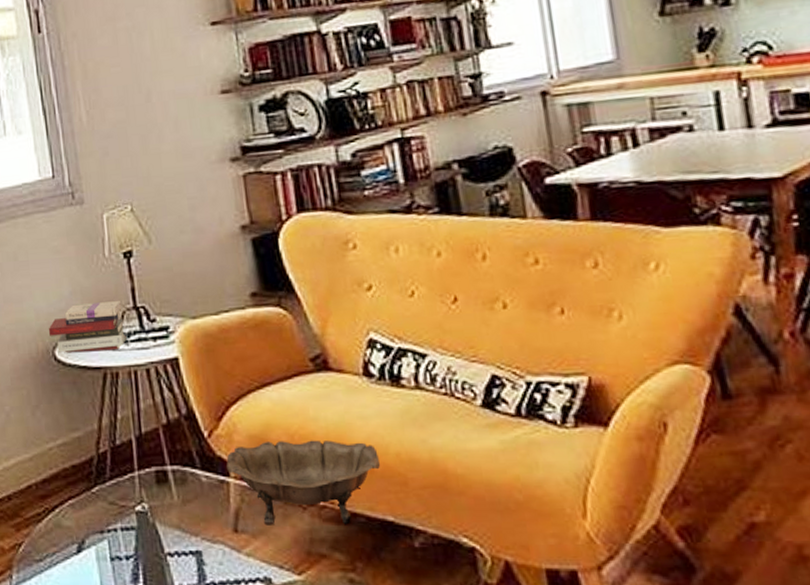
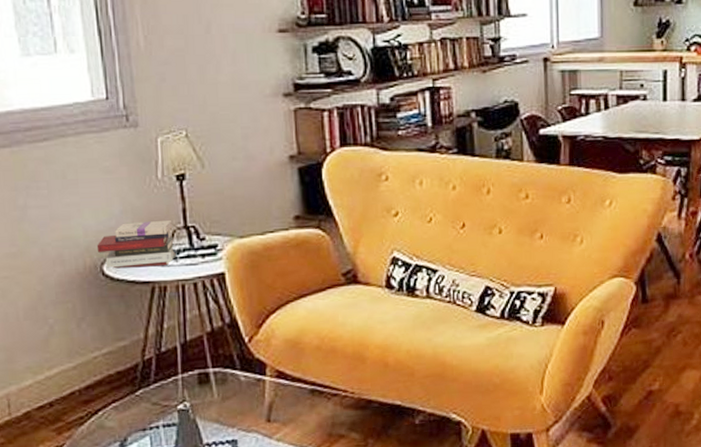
decorative bowl: present [226,440,381,526] -> none [264,341,394,415]

